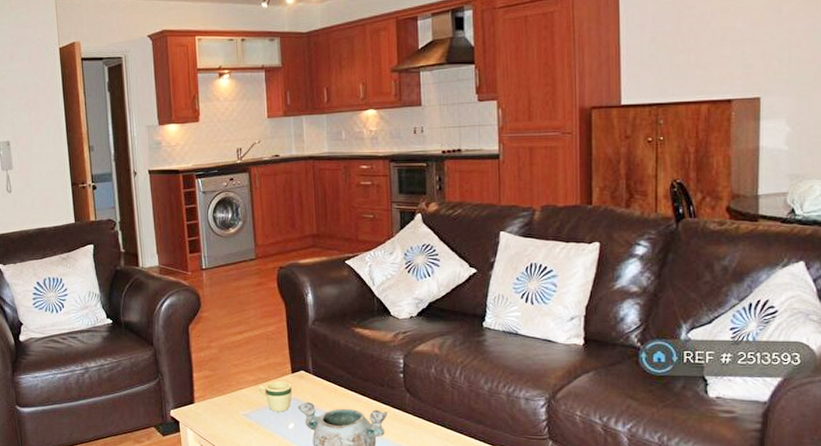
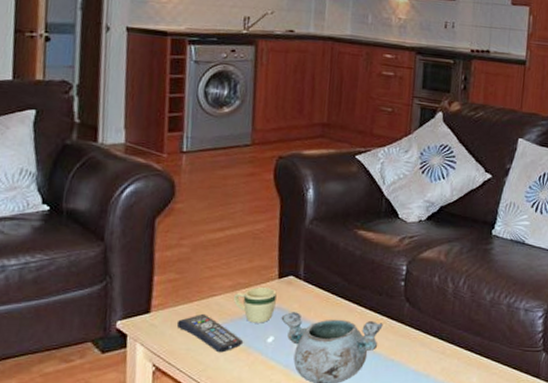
remote control: none [215,404,269,437] -> present [176,313,243,353]

